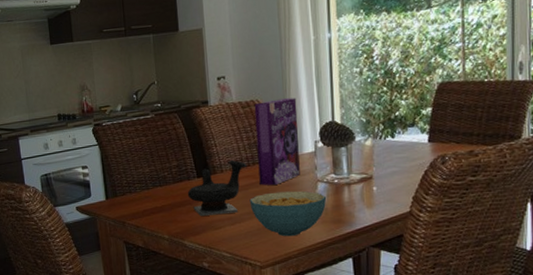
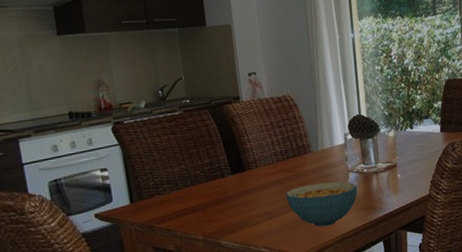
teapot: present [187,160,248,216] -> none [221,155,283,213]
cereal box: present [254,98,300,186] -> none [286,93,333,179]

